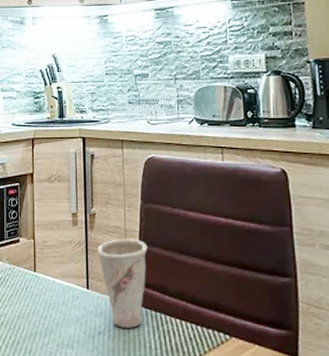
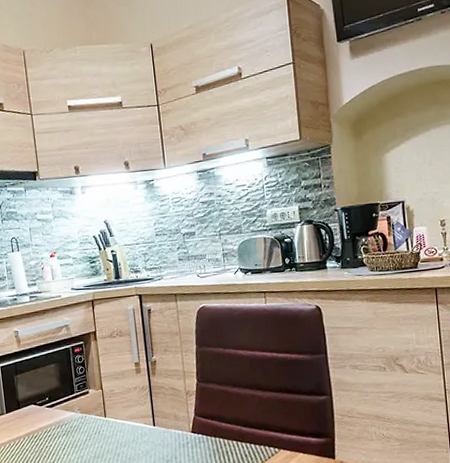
cup: present [96,239,148,328] -> none [159,379,205,455]

